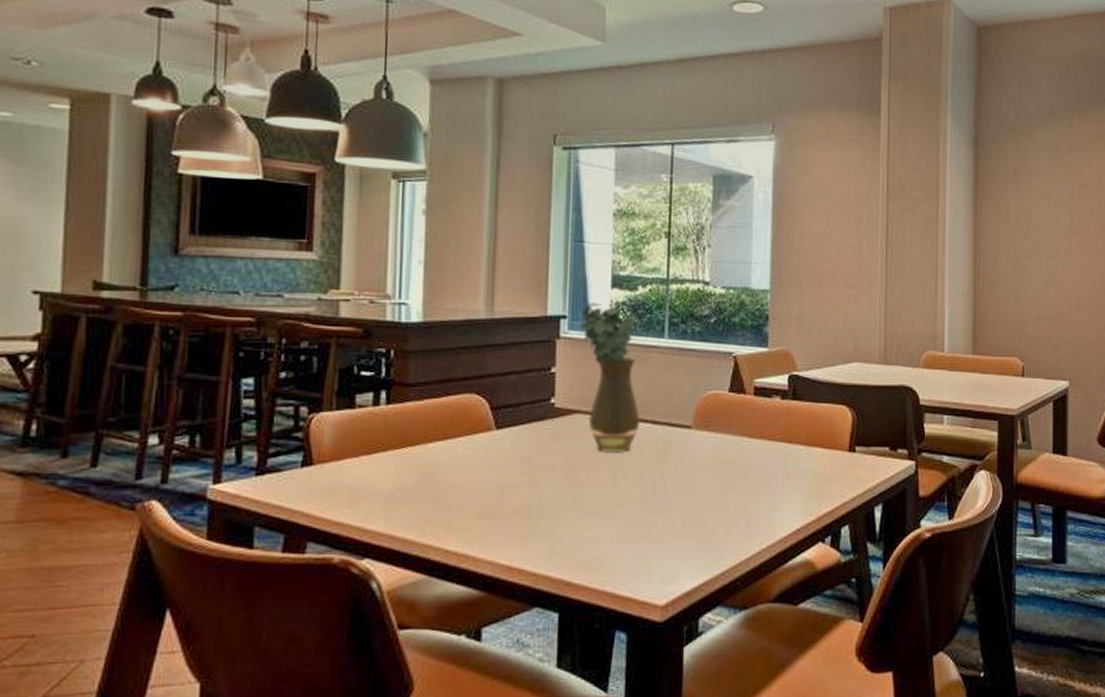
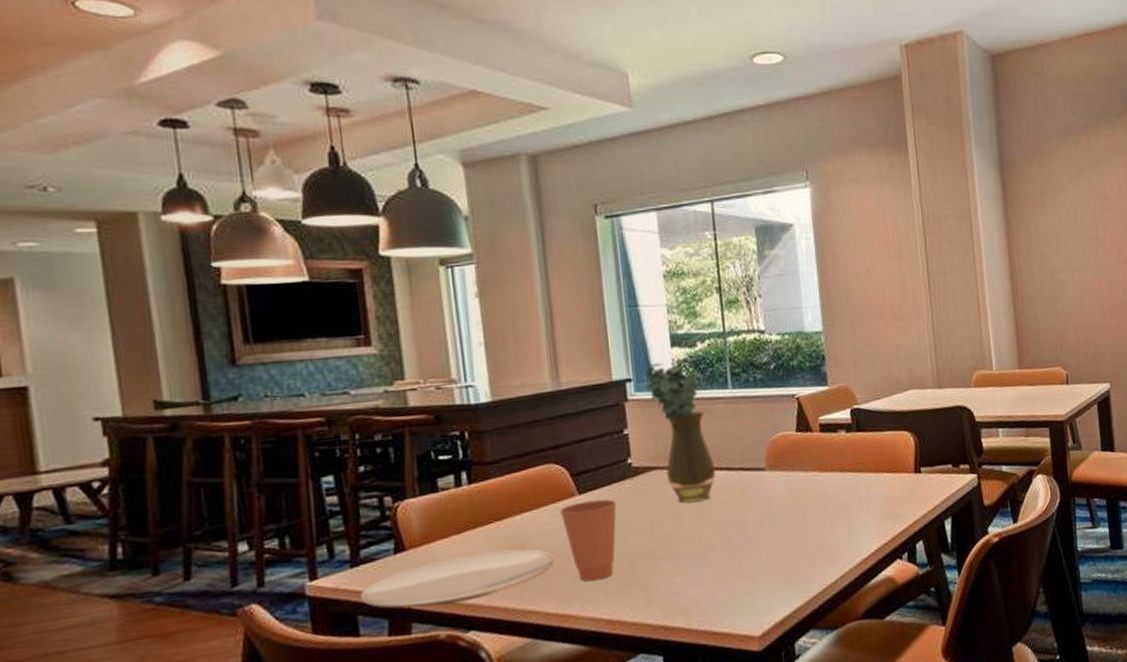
plate: none [260,477,464,527] -> present [360,549,557,609]
cup: none [474,437,533,523] -> present [559,499,617,582]

